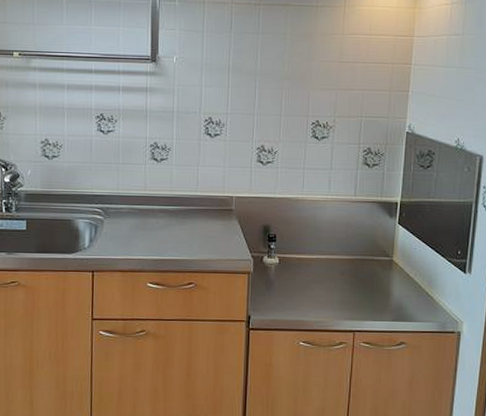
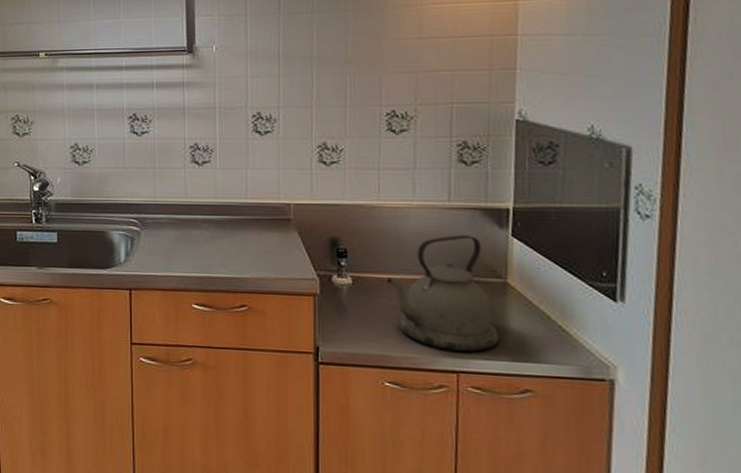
kettle: none [306,223,384,315] -> present [387,235,499,352]

